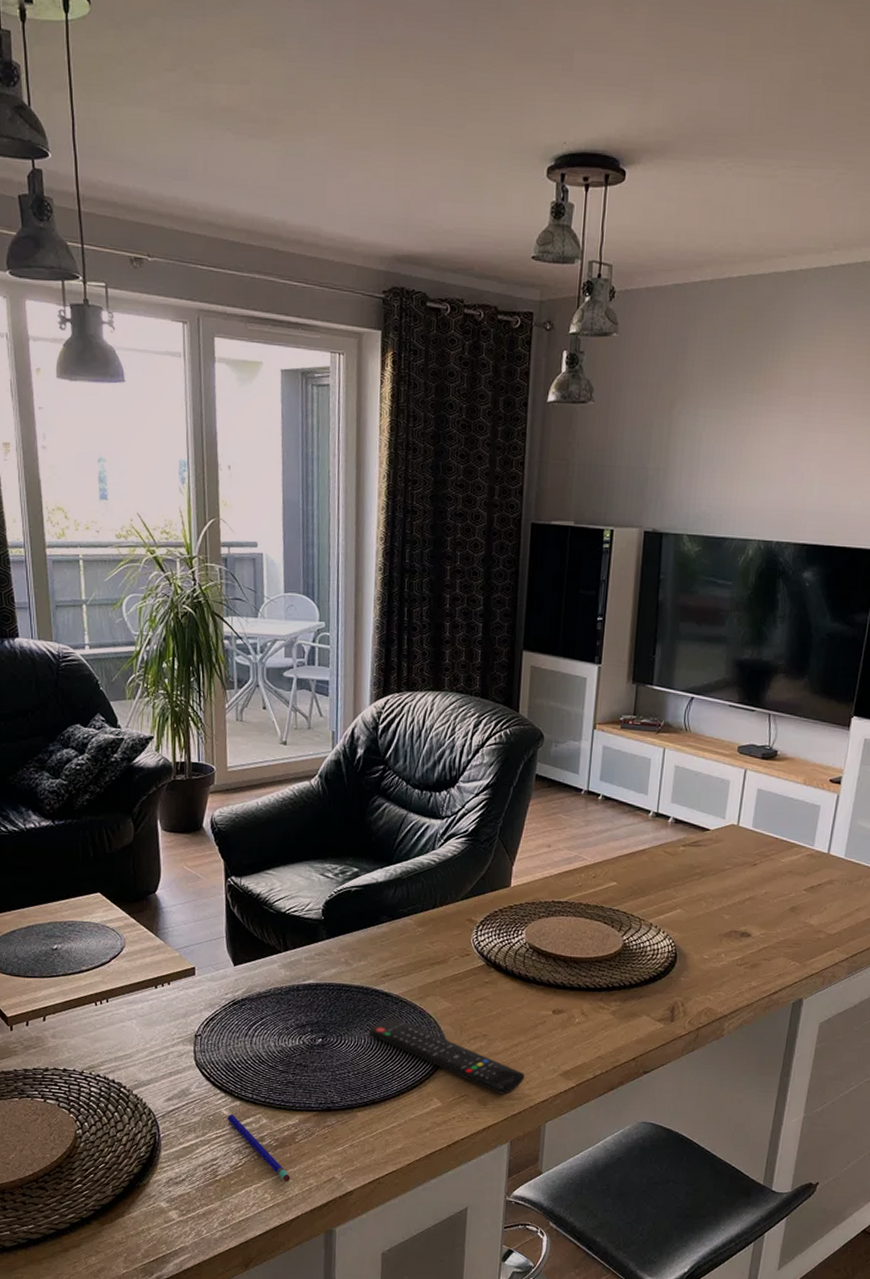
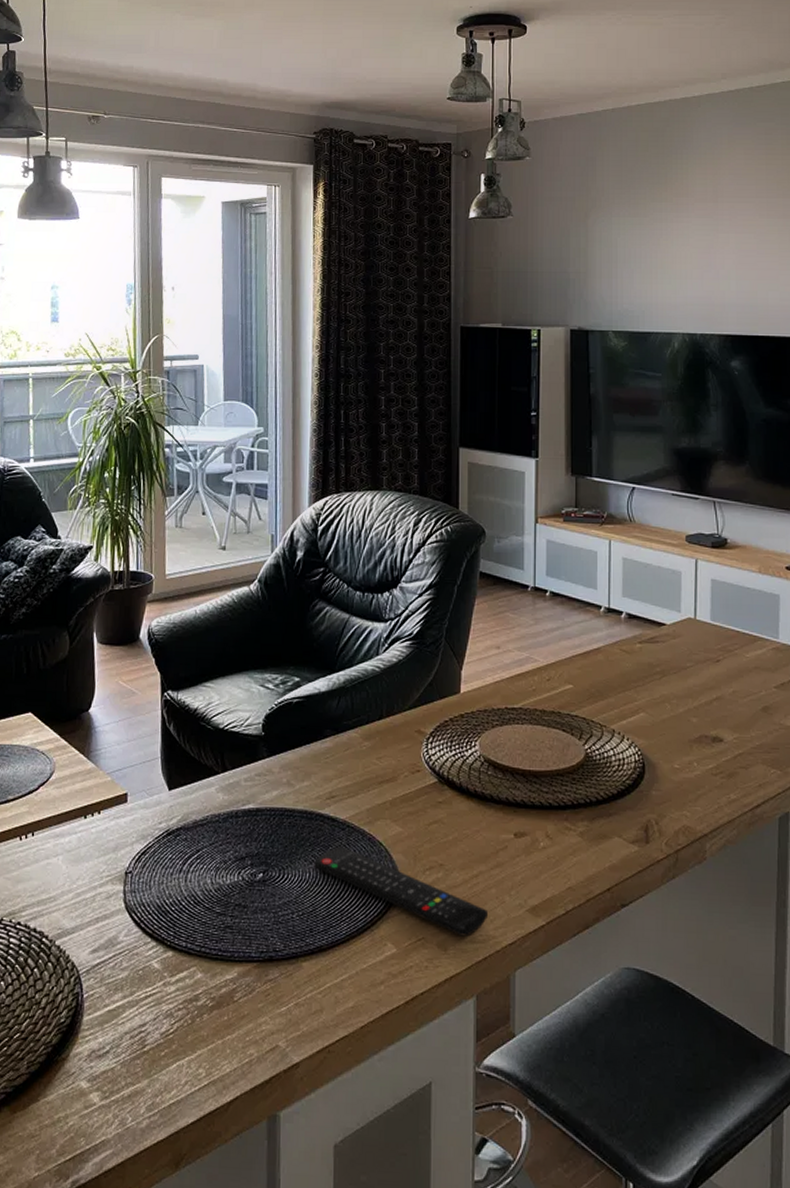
pen: present [228,1114,291,1182] -> none [158,968,229,1052]

